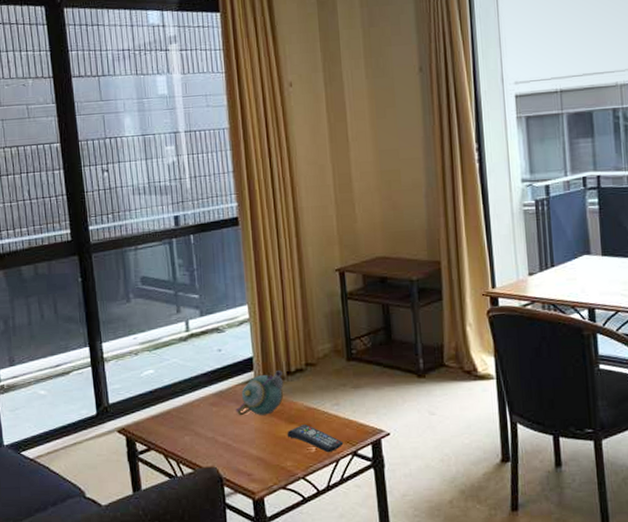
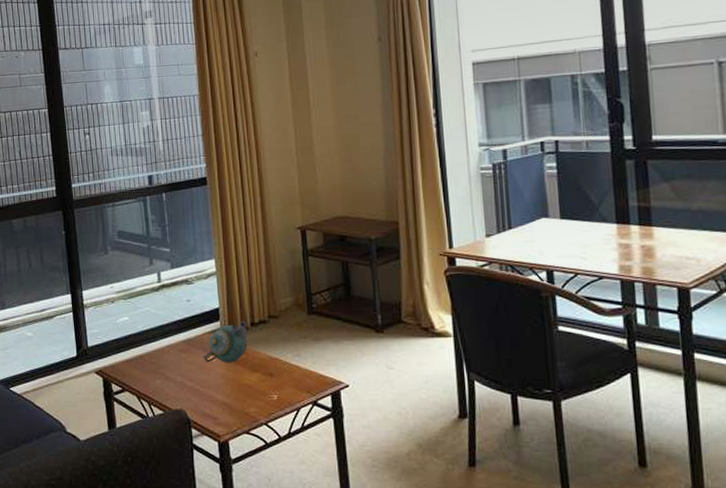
remote control: present [287,424,344,453] -> none [250,373,304,401]

